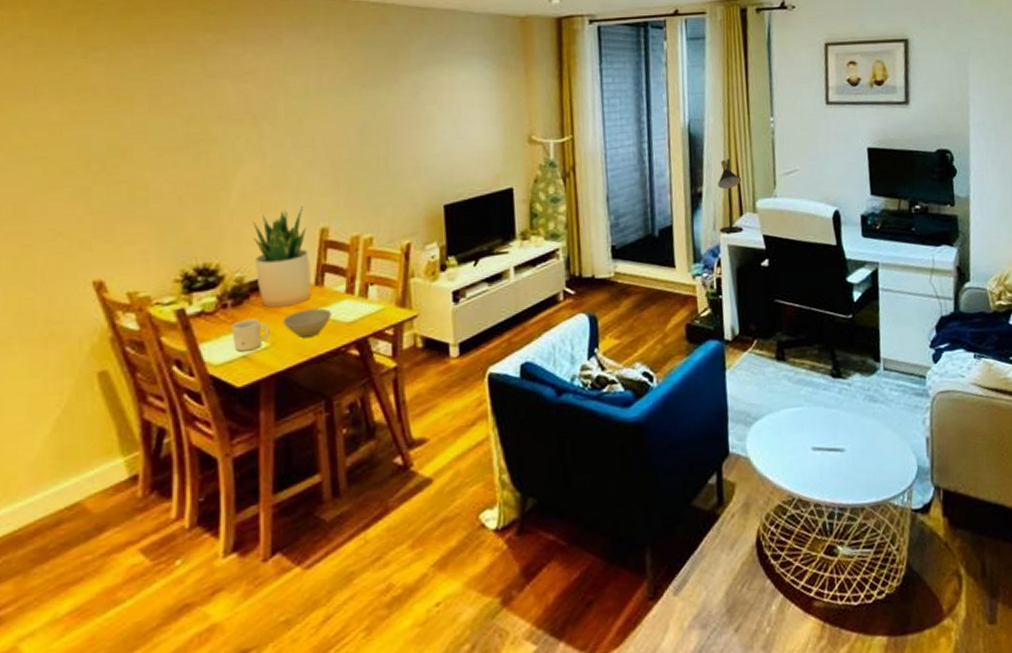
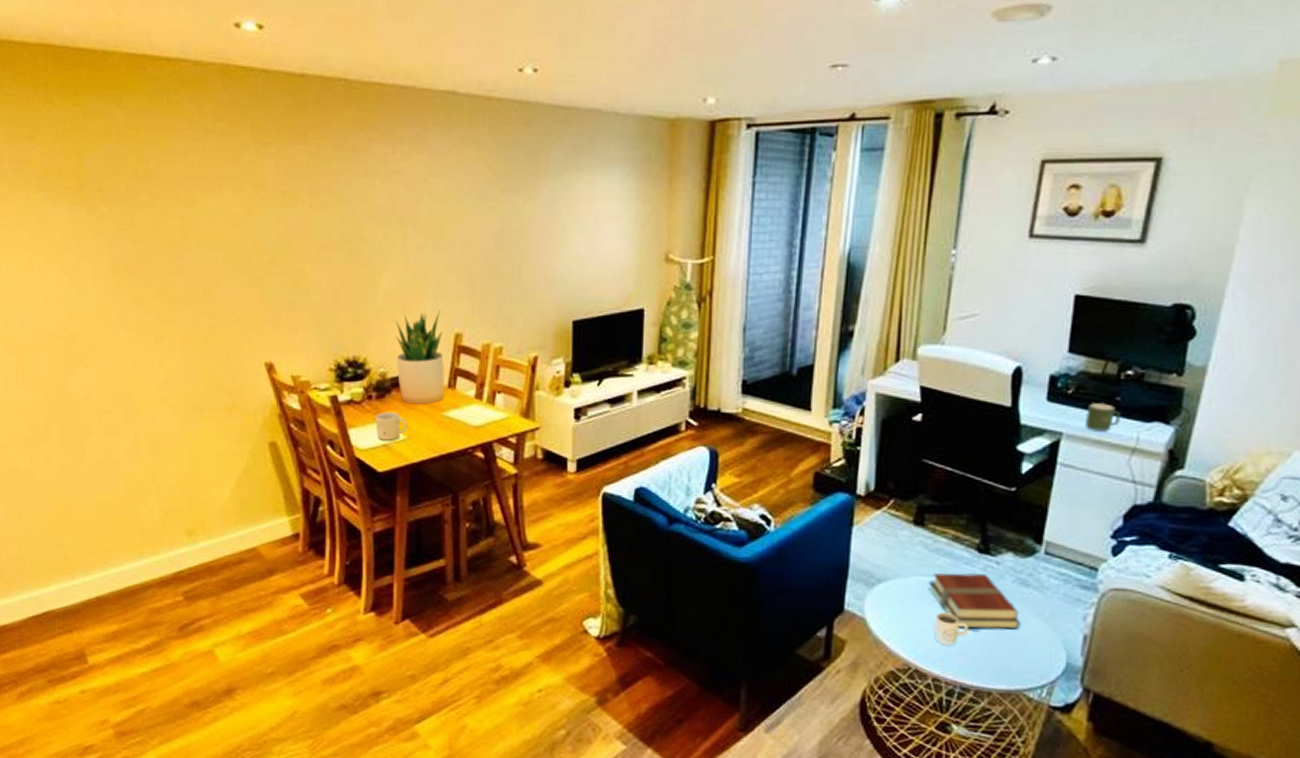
bowl: present [283,308,332,338] -> none [419,409,462,435]
table lamp: present [718,159,743,235] -> none [868,295,903,382]
books: none [797,396,877,451] -> present [928,572,1021,630]
mug: none [807,438,836,471] -> present [934,611,968,646]
mug: none [893,234,918,258] -> present [1085,403,1120,432]

